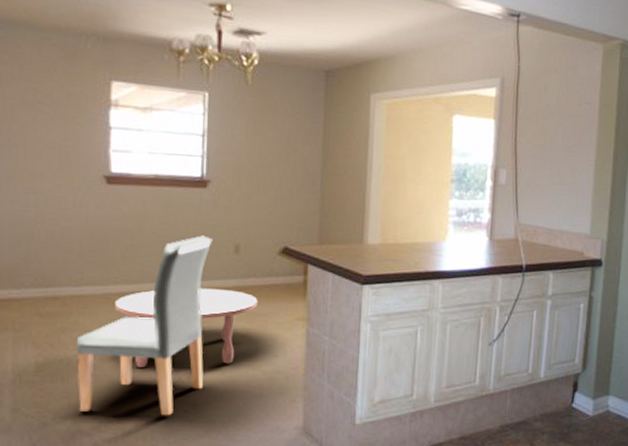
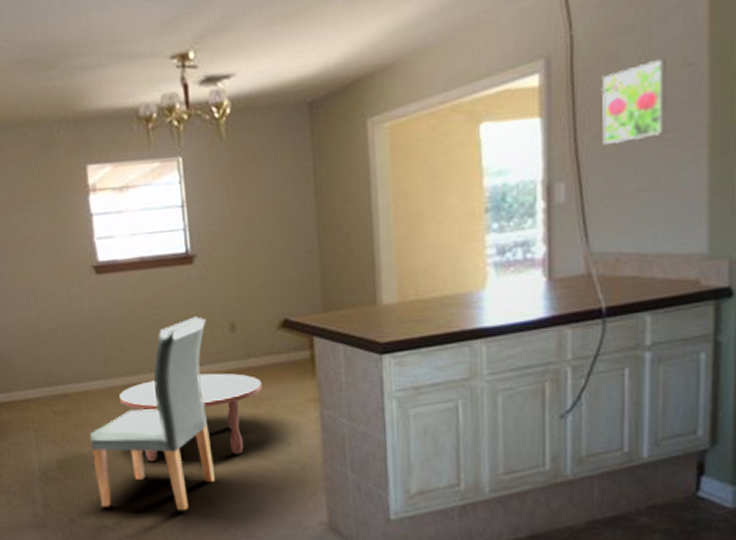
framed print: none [532,95,575,148] -> present [601,58,666,145]

